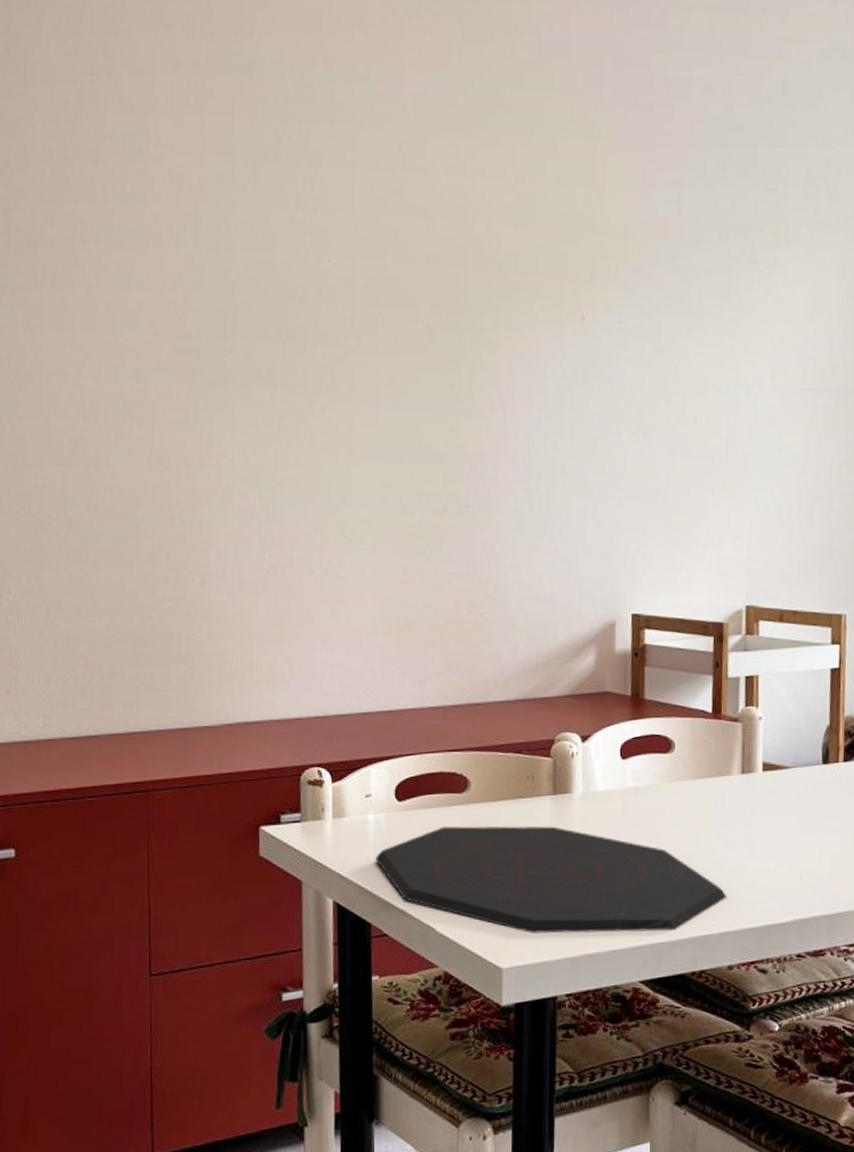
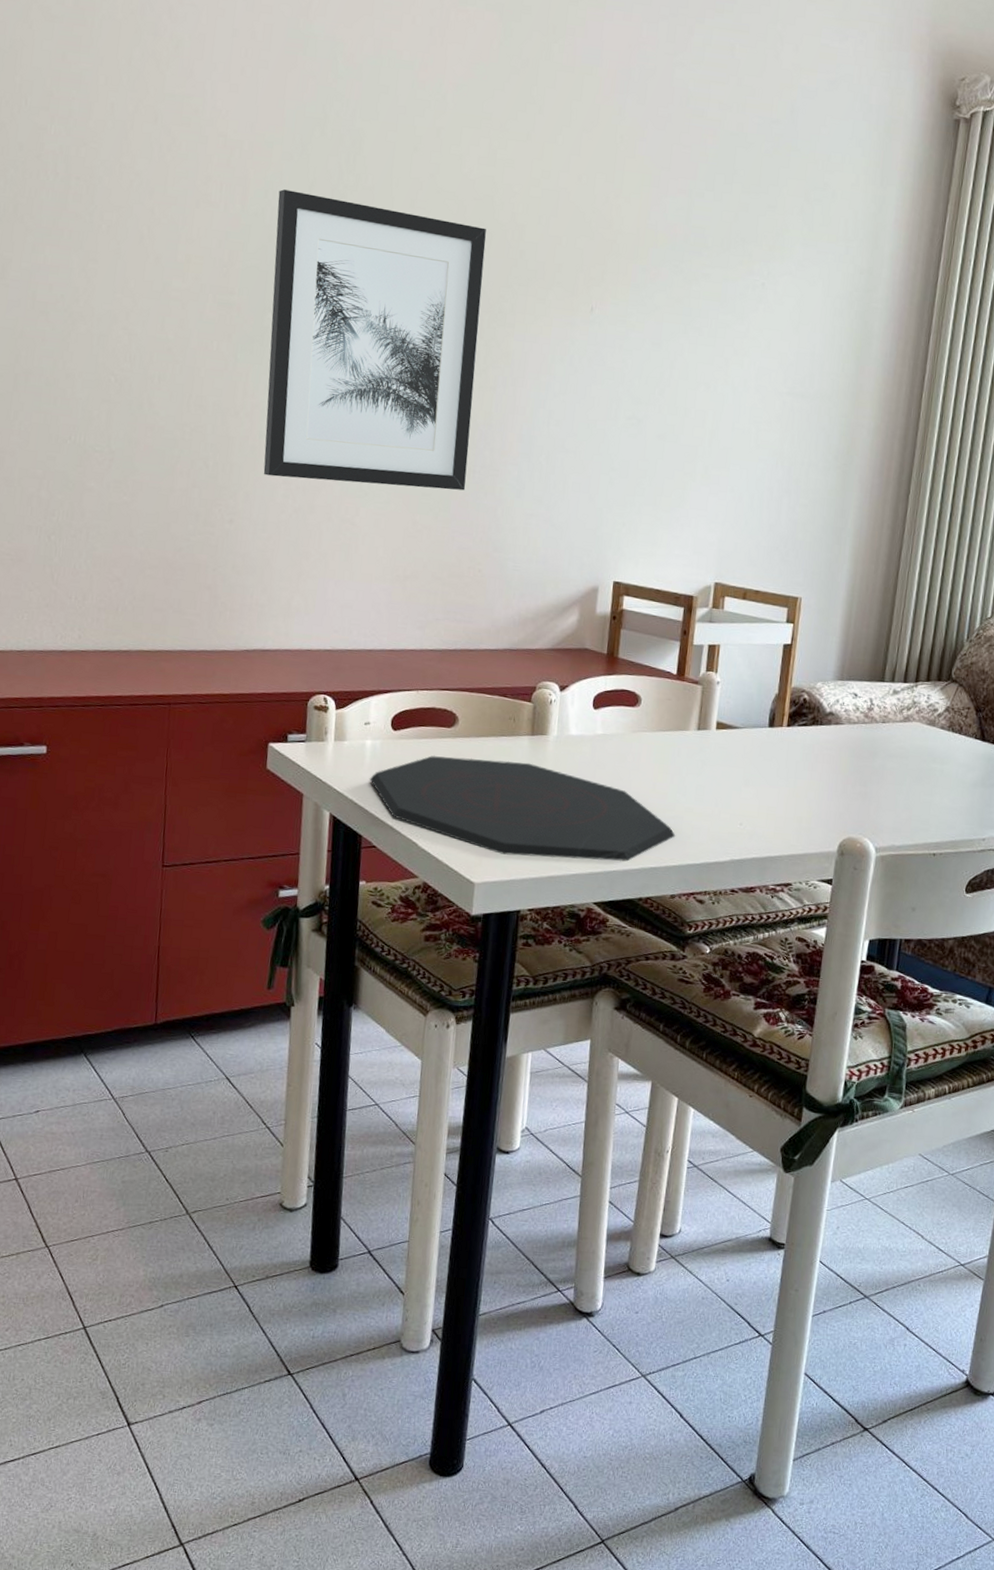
wall art: none [232,222,461,531] -> present [263,189,487,491]

